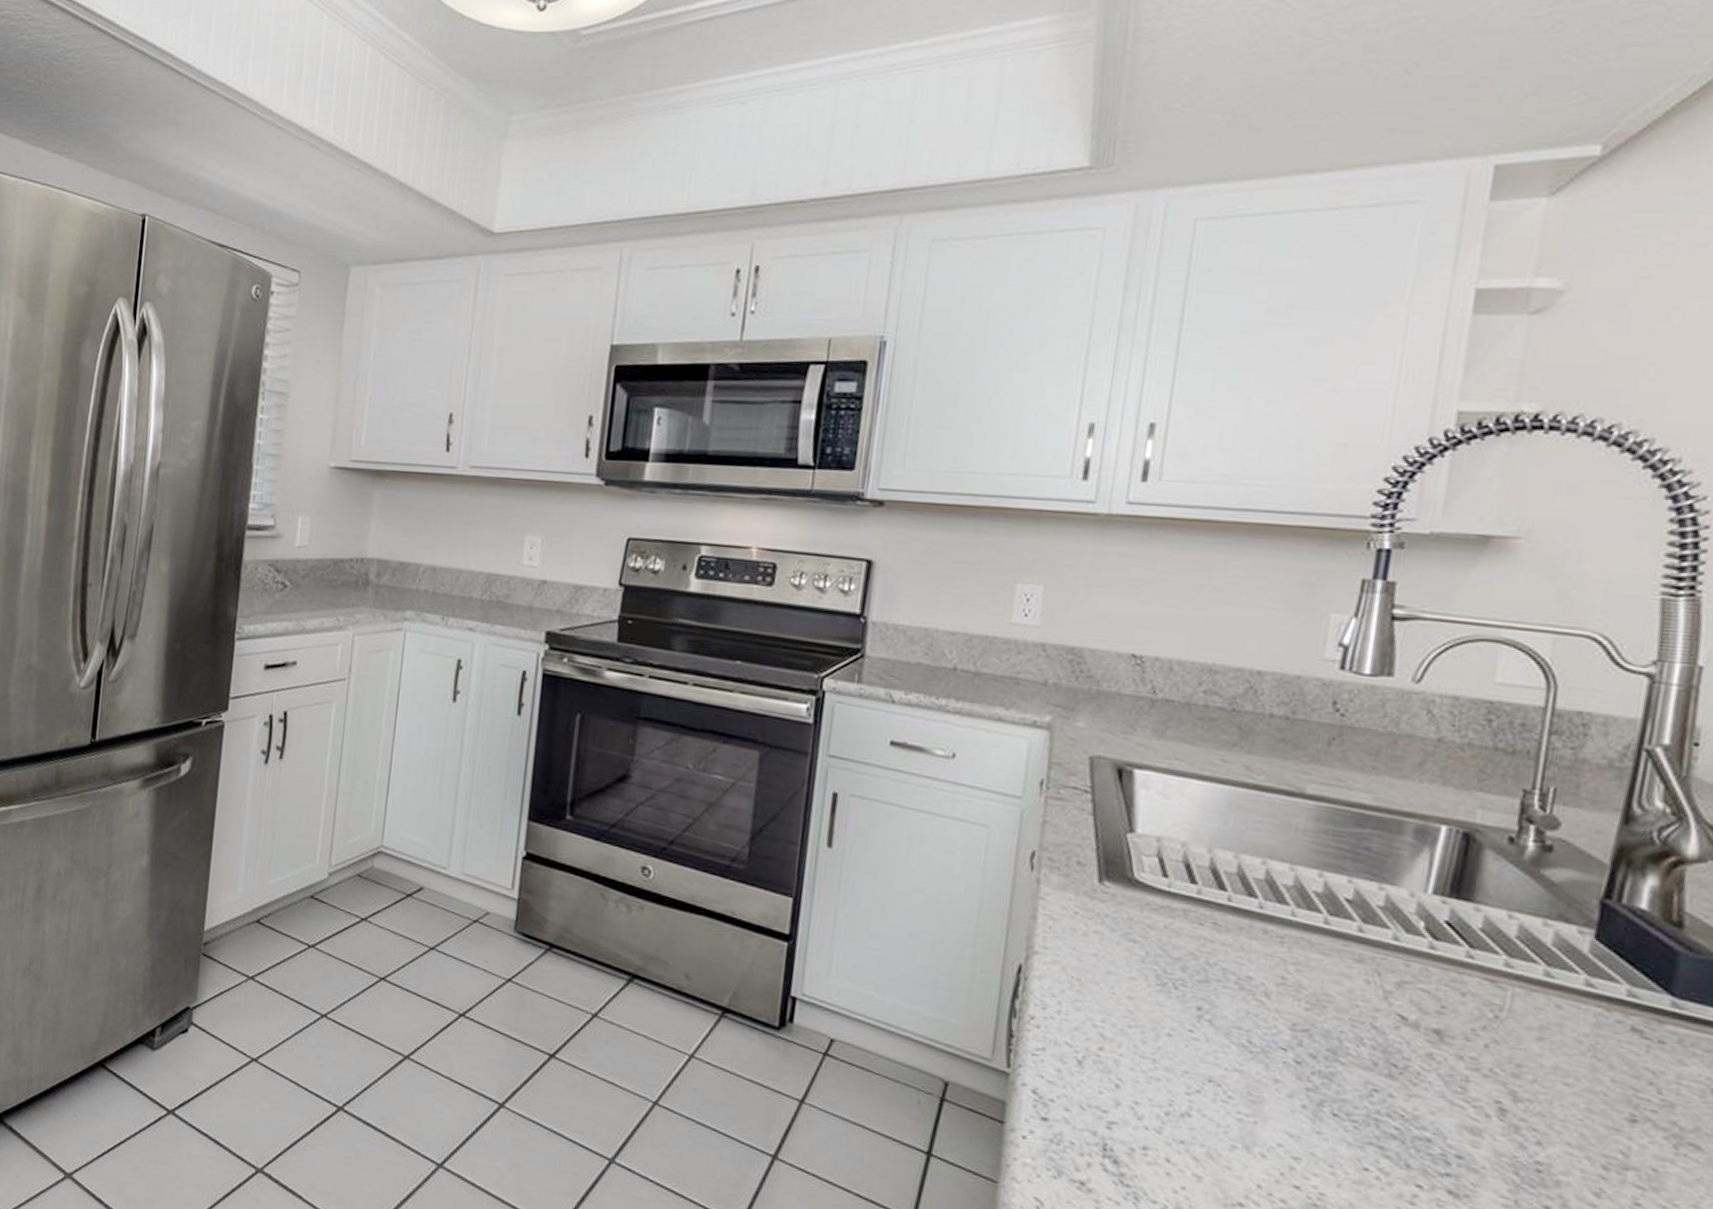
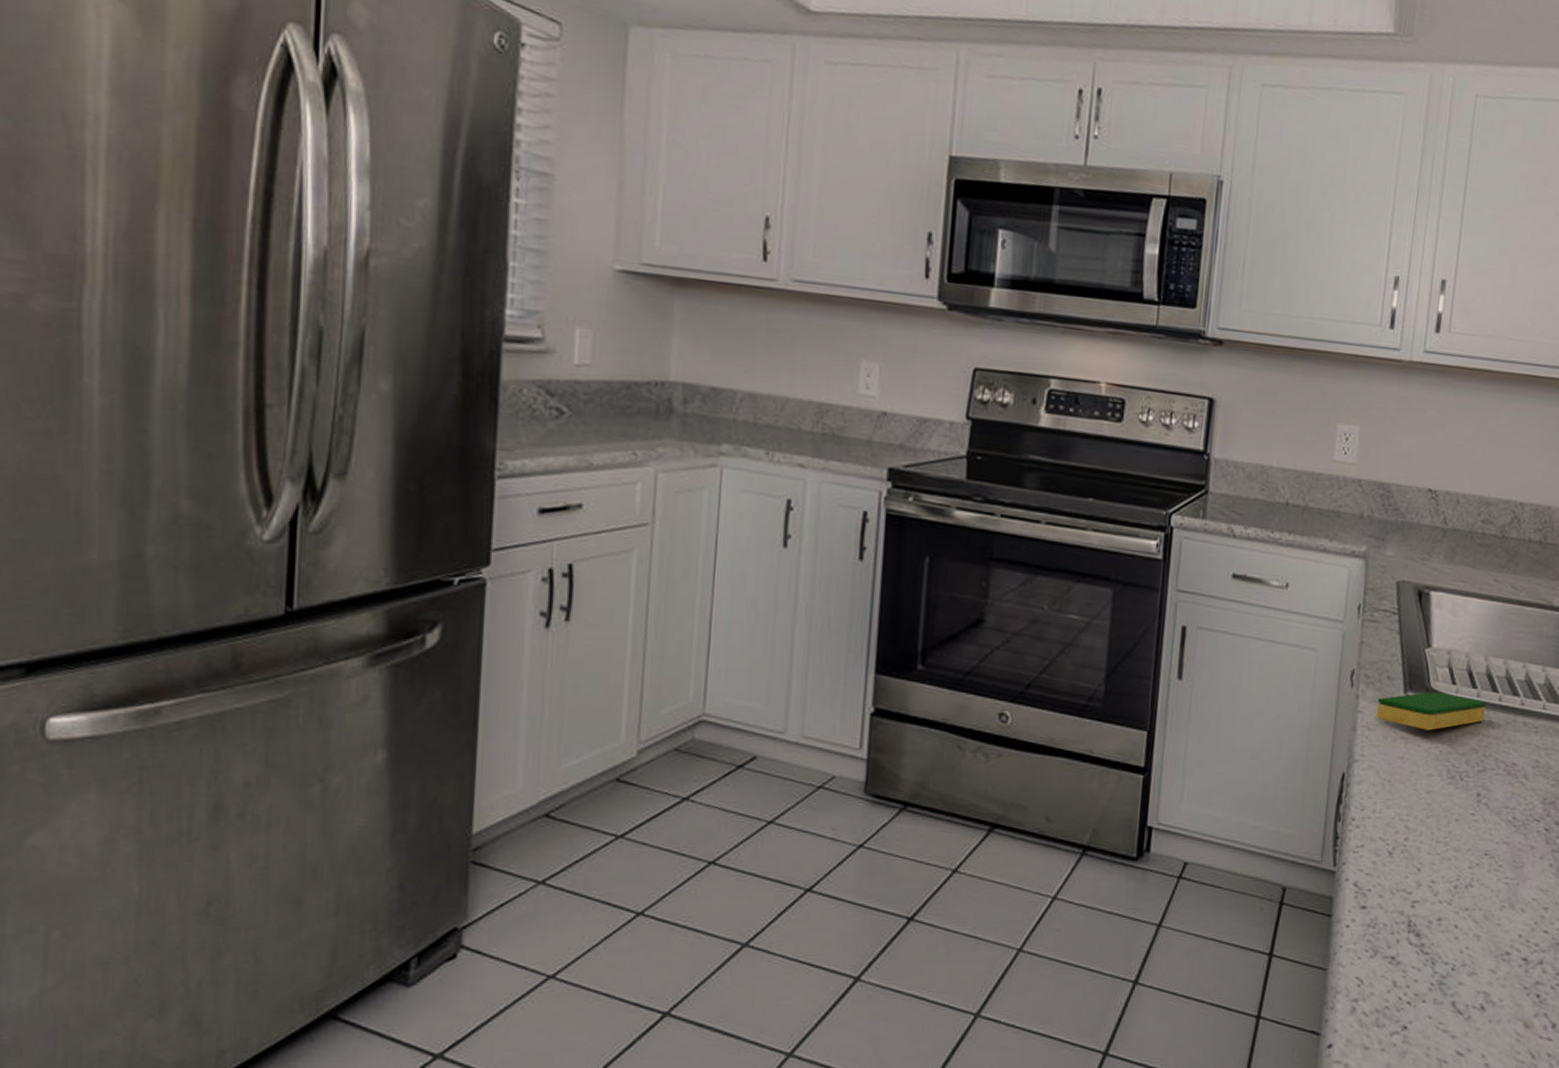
dish sponge: none [1061,883,1210,928] -> present [1375,692,1487,731]

